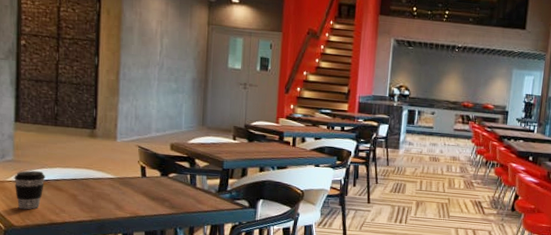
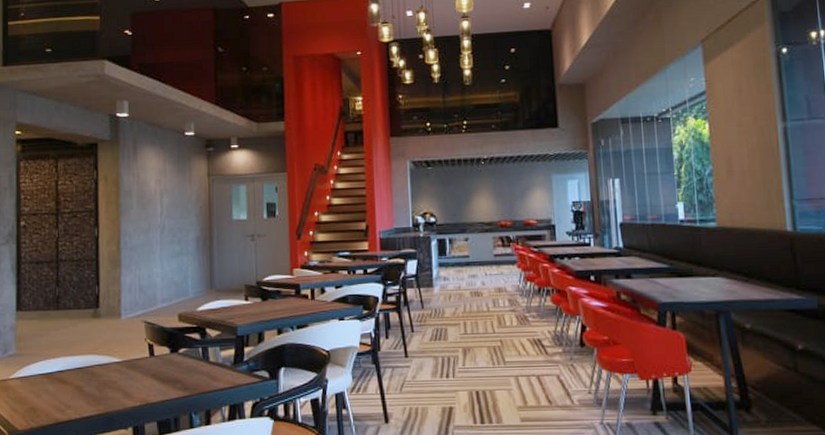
coffee cup: present [14,170,45,210] -> none [17,364,49,410]

